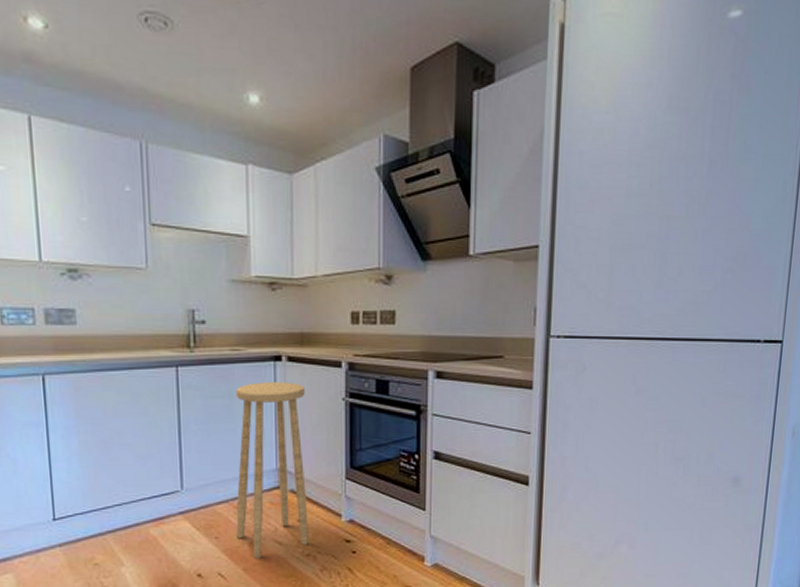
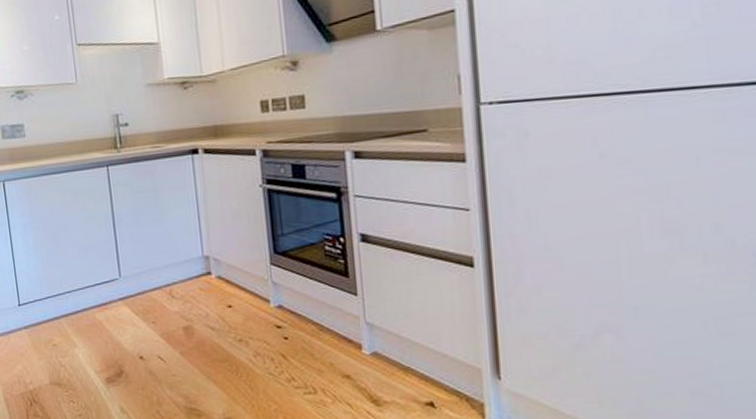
stool: present [235,382,310,559] -> none [159,173,241,343]

